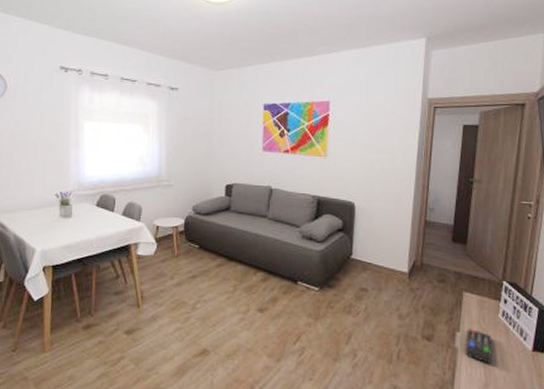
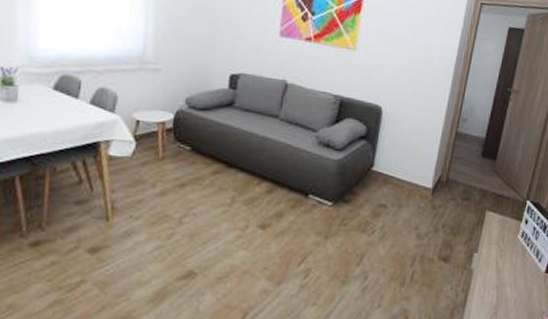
remote control: present [465,329,493,364] -> none [480,250,509,286]

